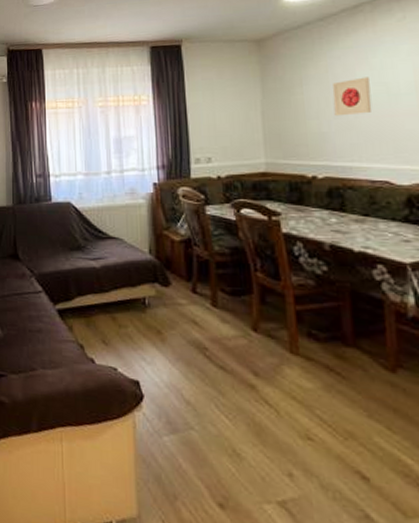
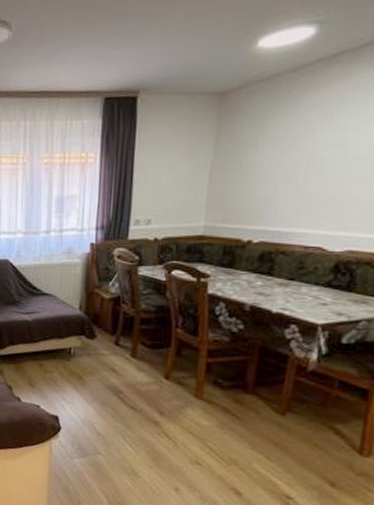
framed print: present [332,77,373,117] -> none [284,138,329,180]

